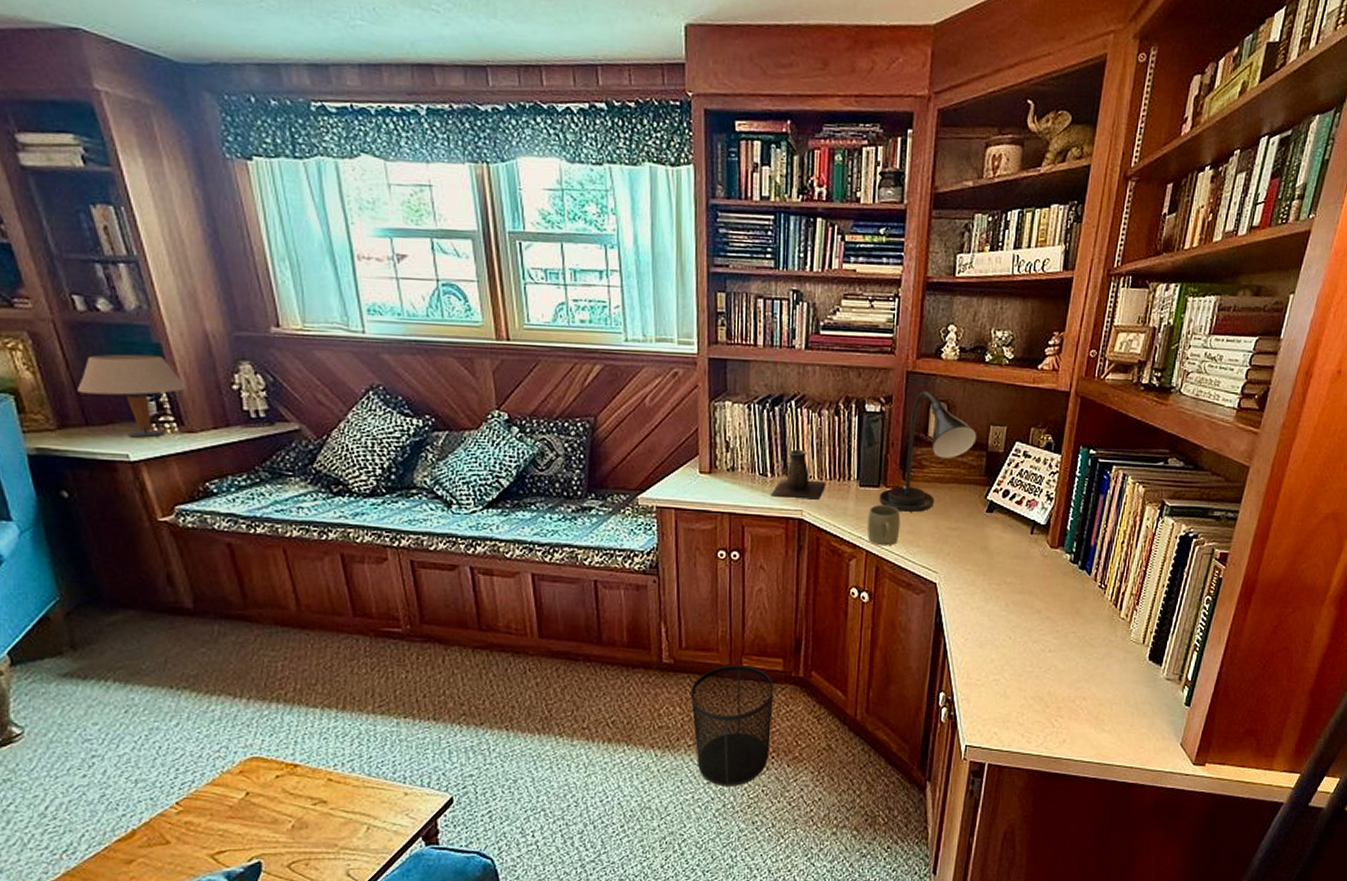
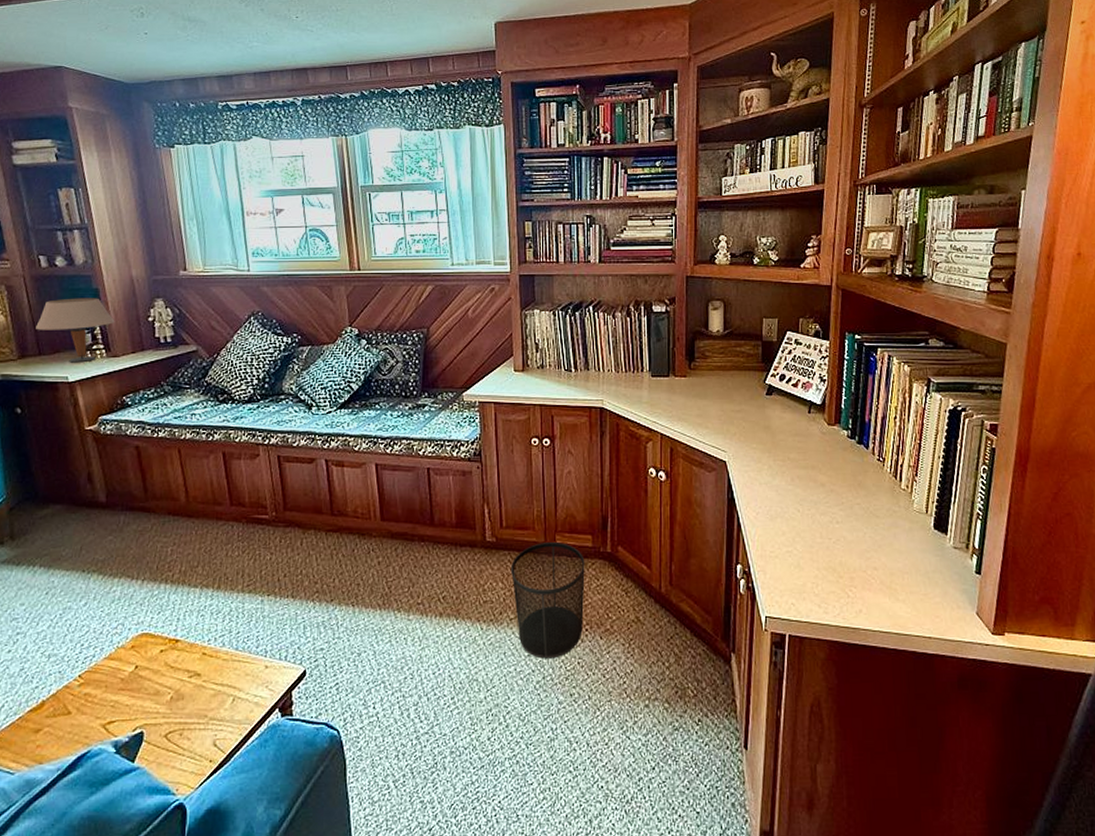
decorative vase: present [770,449,827,500] -> none [575,347,623,390]
mug: present [866,505,901,546] -> none [660,392,690,429]
desk lamp: present [879,391,977,512] -> none [670,292,752,397]

